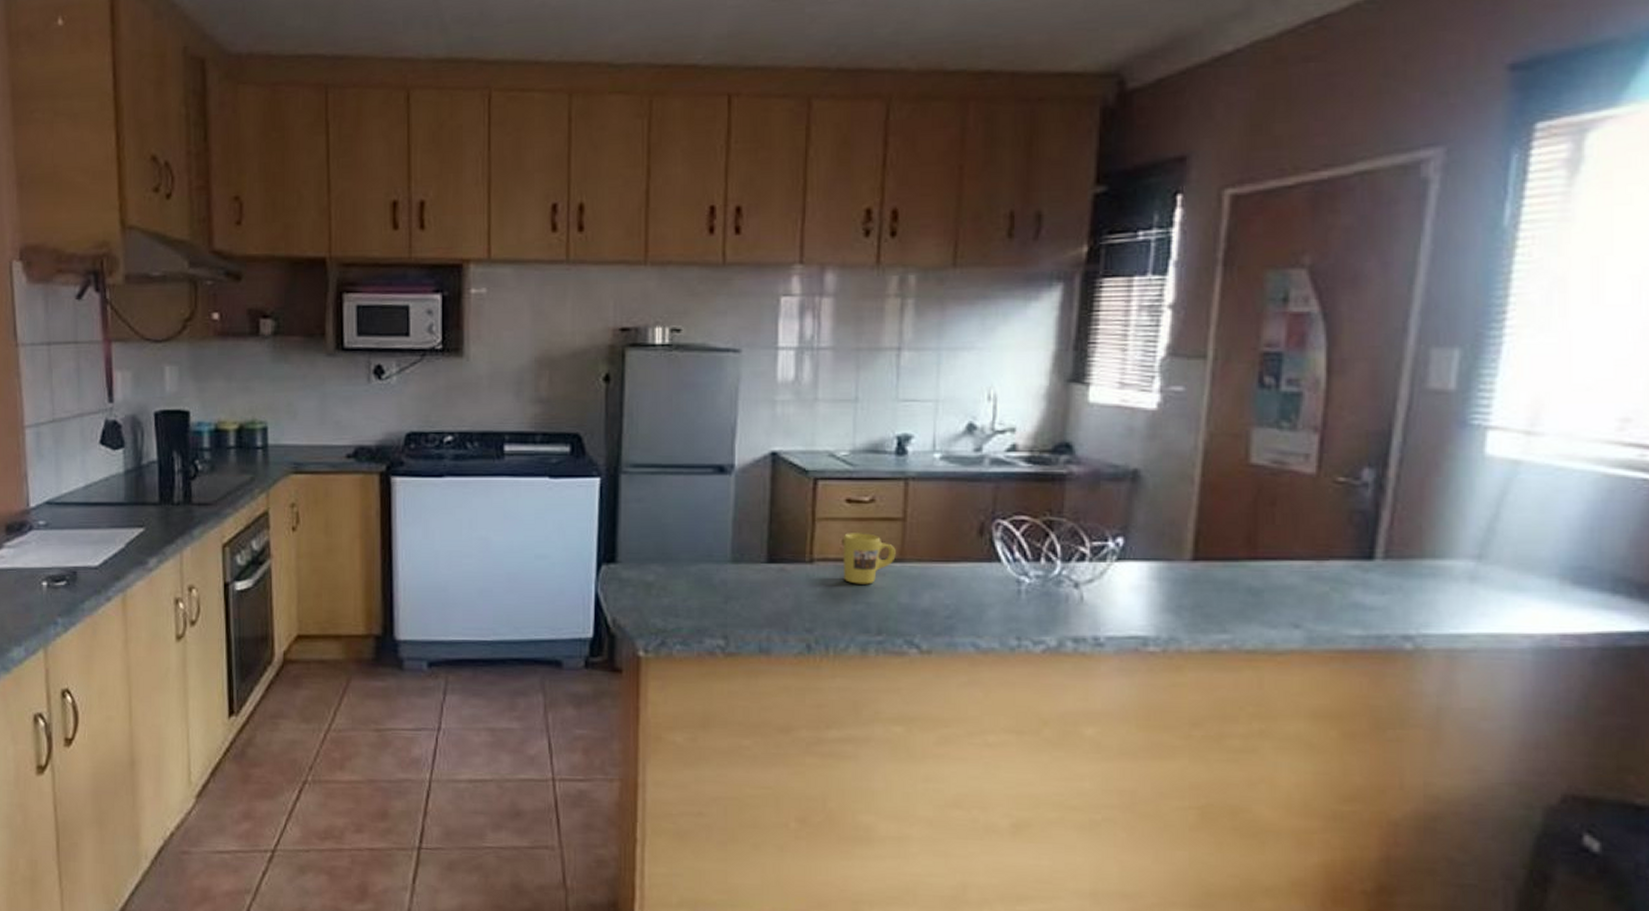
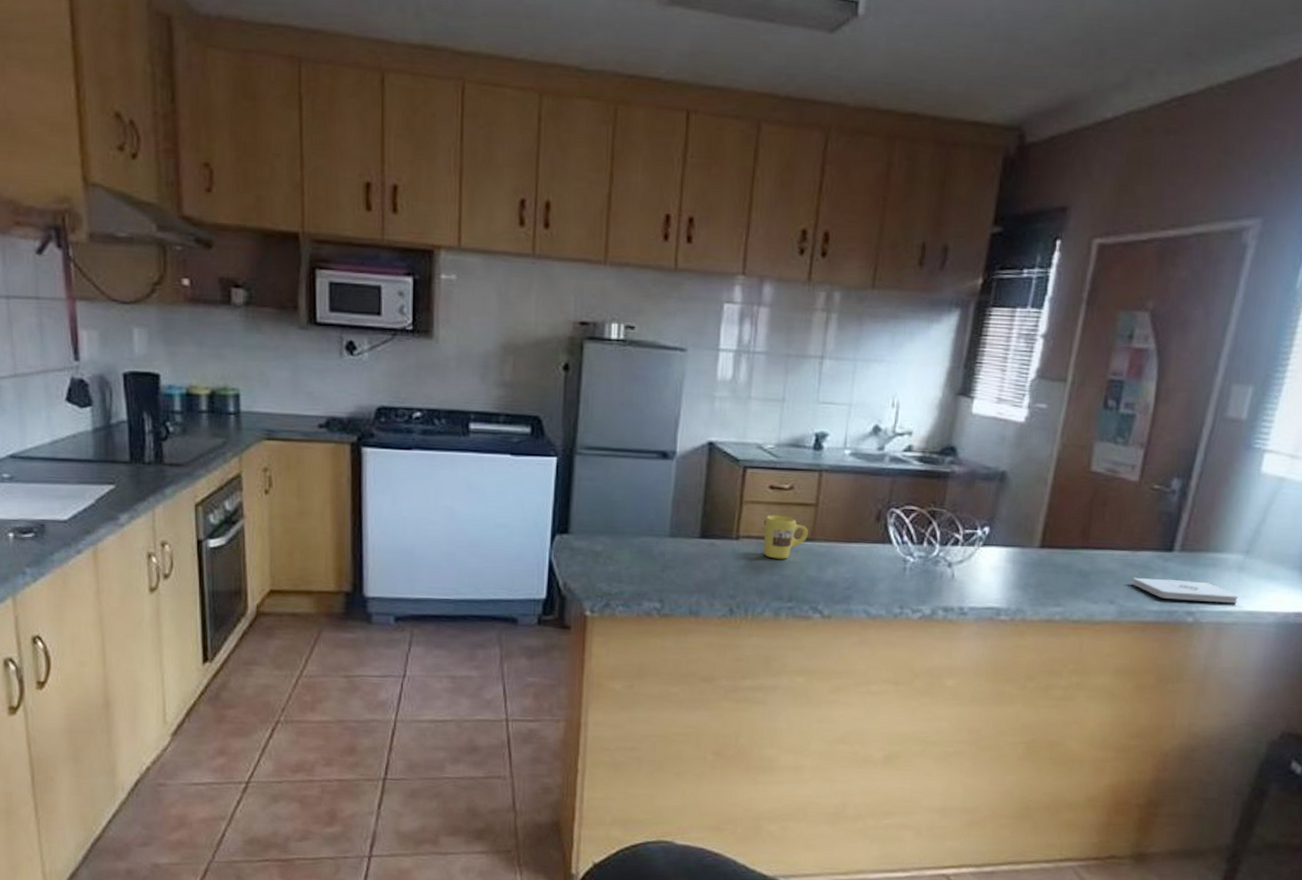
notepad: none [1321,593,1475,623] -> present [1131,577,1239,603]

